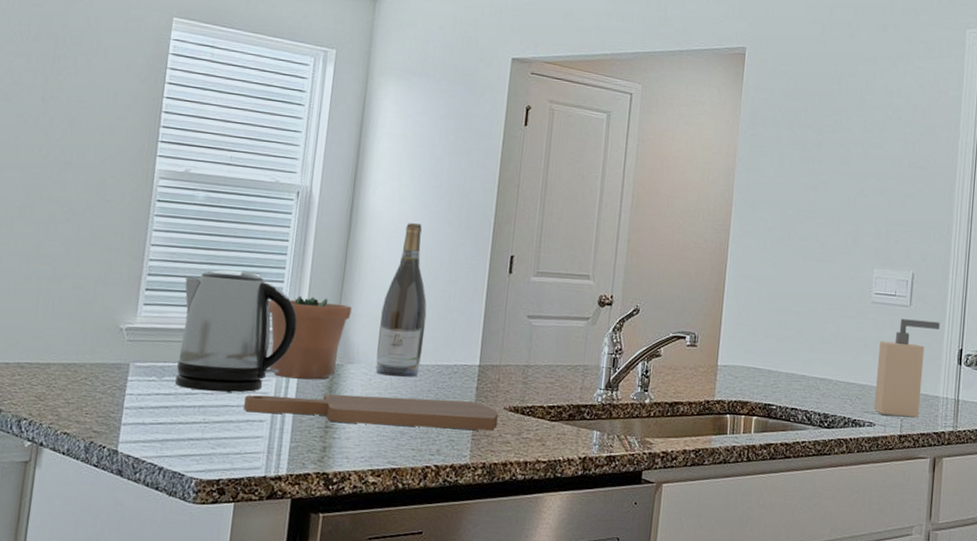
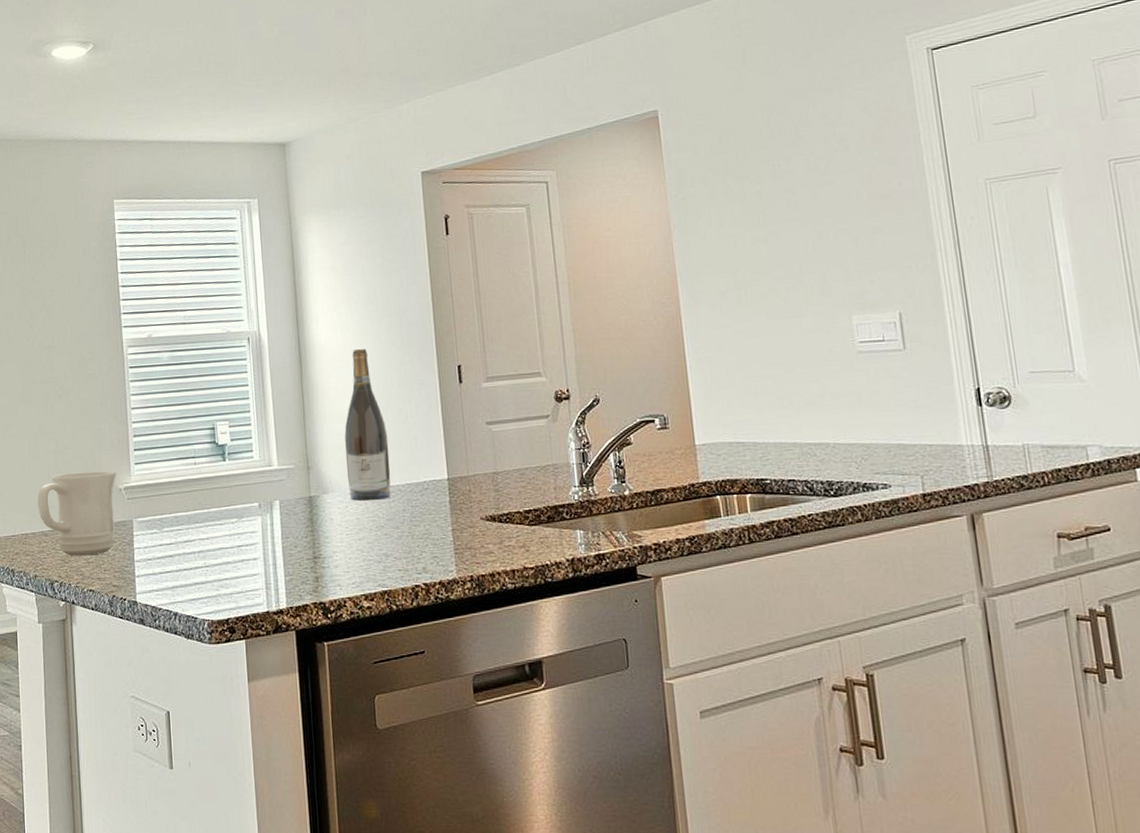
mug: none [17,303,121,396] -> present [37,470,117,556]
kettle: present [174,269,298,393] -> none [166,419,271,537]
cutting board: present [244,394,499,431] -> none [237,516,478,552]
planter: present [268,295,352,381] -> none [241,434,317,515]
soap dispenser: present [873,319,940,418] -> none [876,362,946,474]

